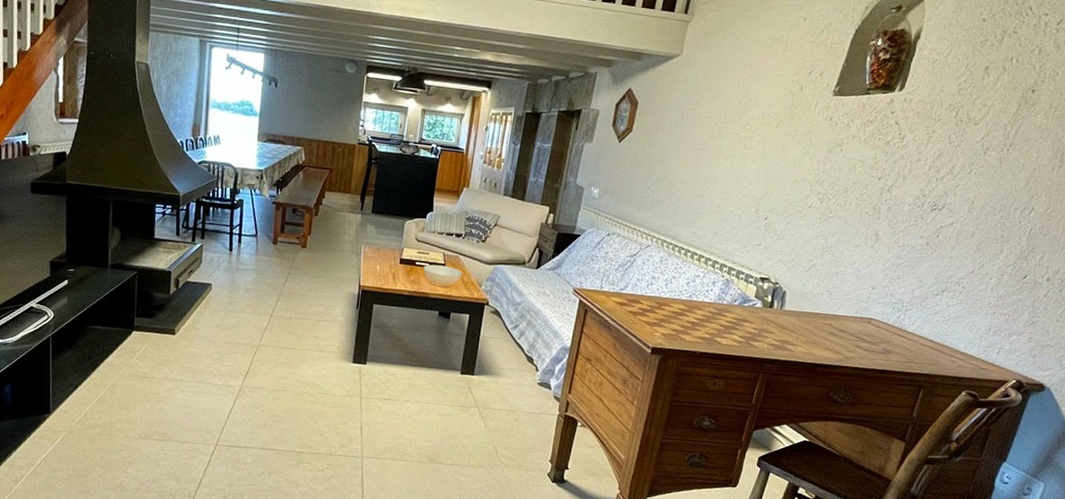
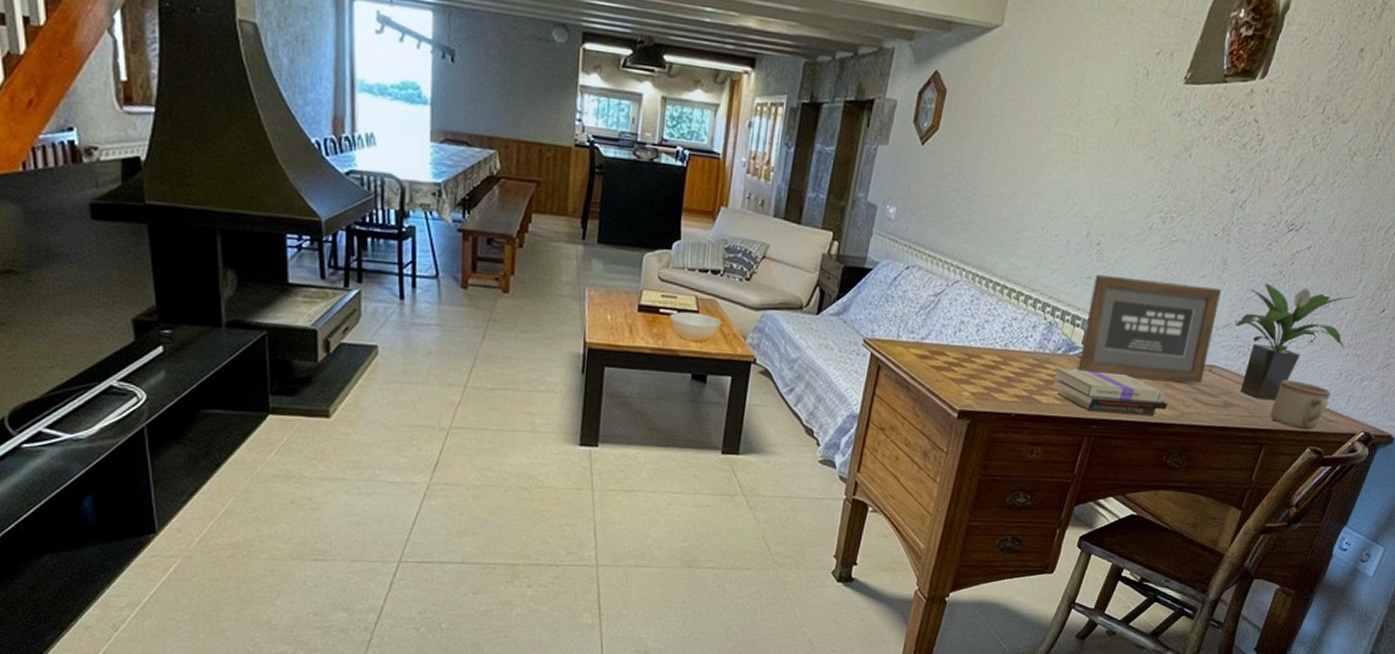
books: none [731,316,833,359] -> present [1053,367,1168,417]
picture frame: none [753,243,875,333] -> present [1078,275,1221,383]
potted plant: none [876,252,997,350] -> present [1221,283,1354,401]
mug: none [926,332,982,377] -> present [1270,379,1331,431]

